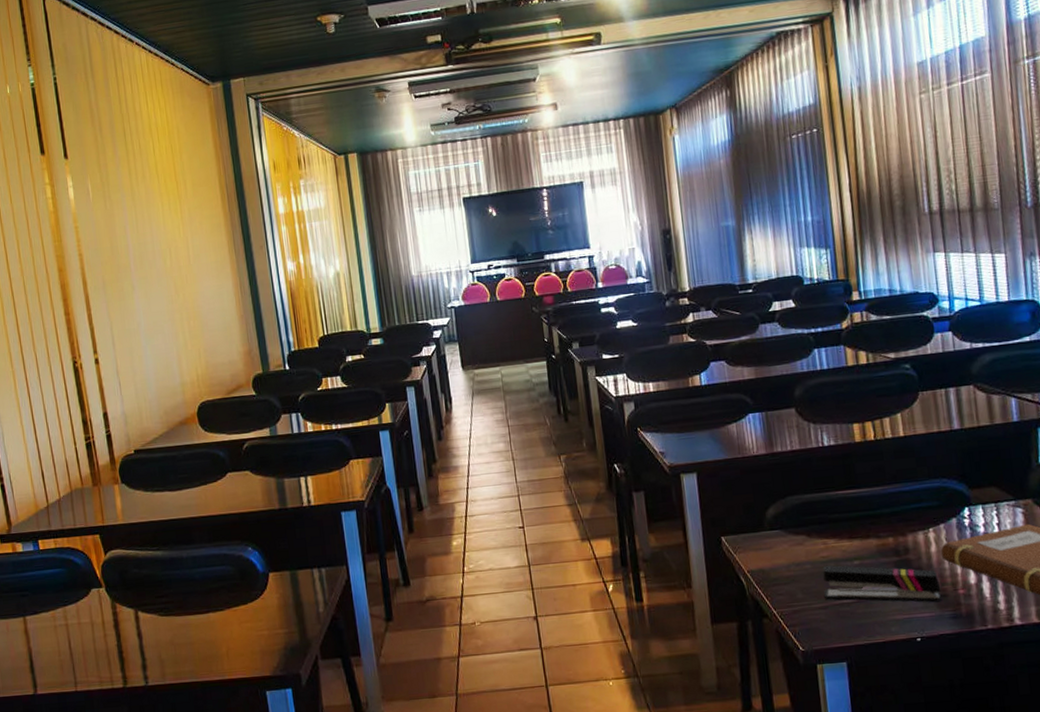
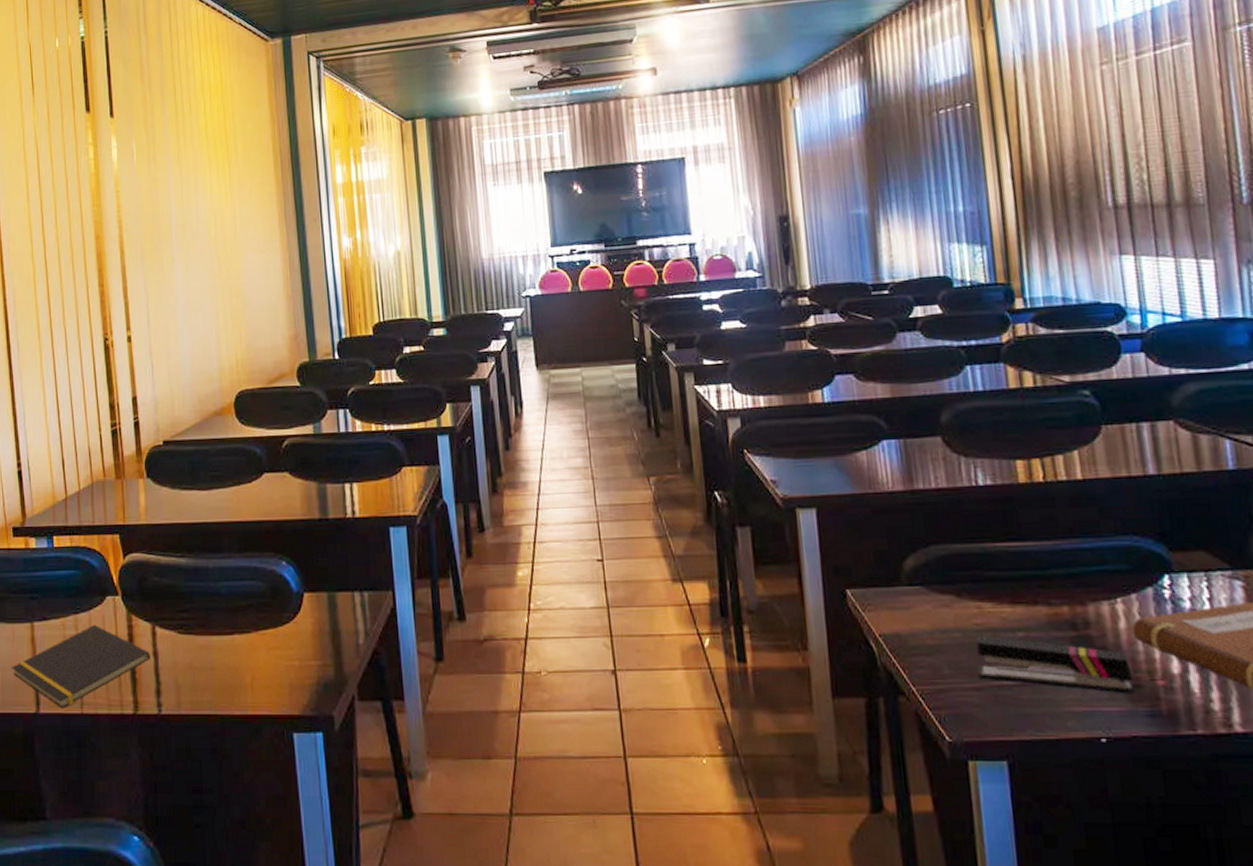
notepad: none [7,613,136,689] -> present [11,624,151,709]

